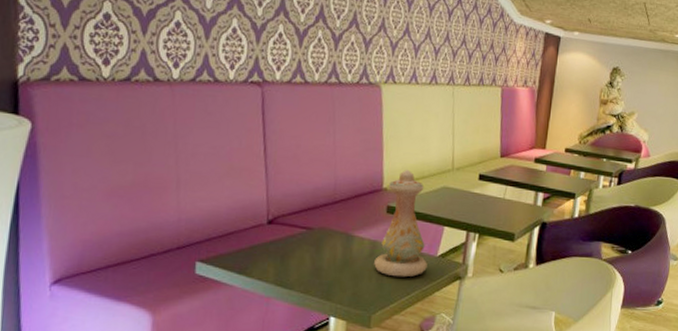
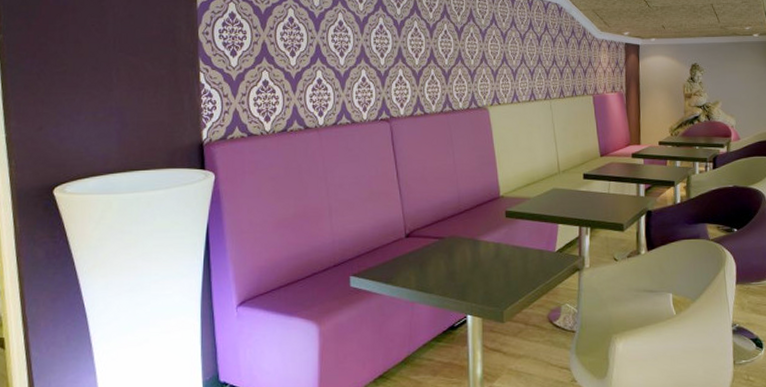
vase: present [374,169,427,278] -> none [500,177,548,274]

